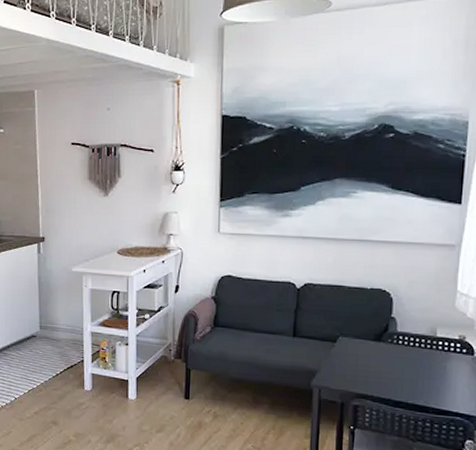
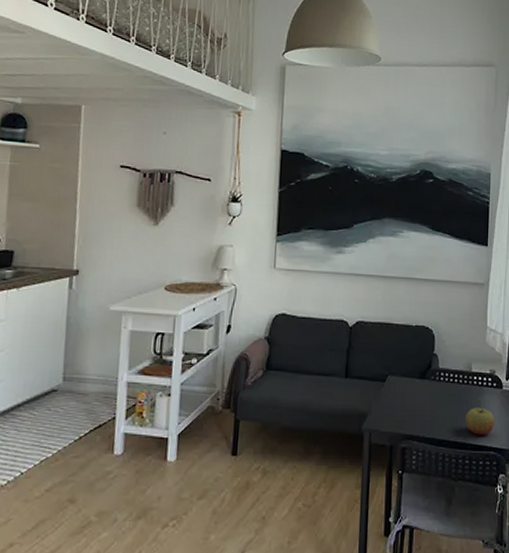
apple: none [427,372,464,400] -> present [465,408,495,435]

